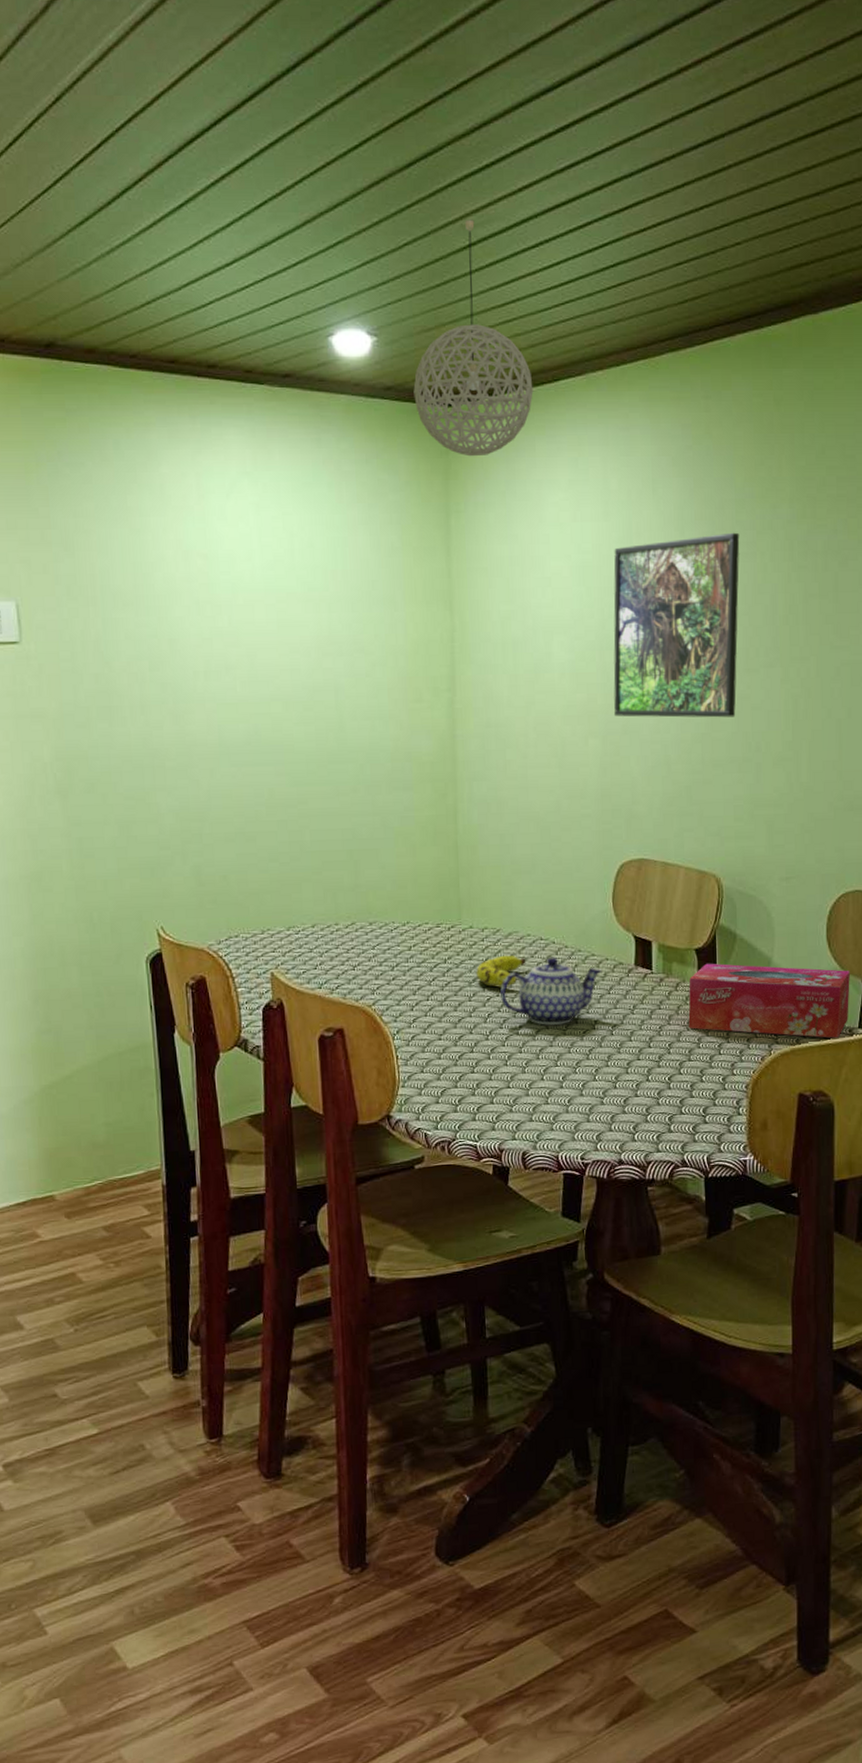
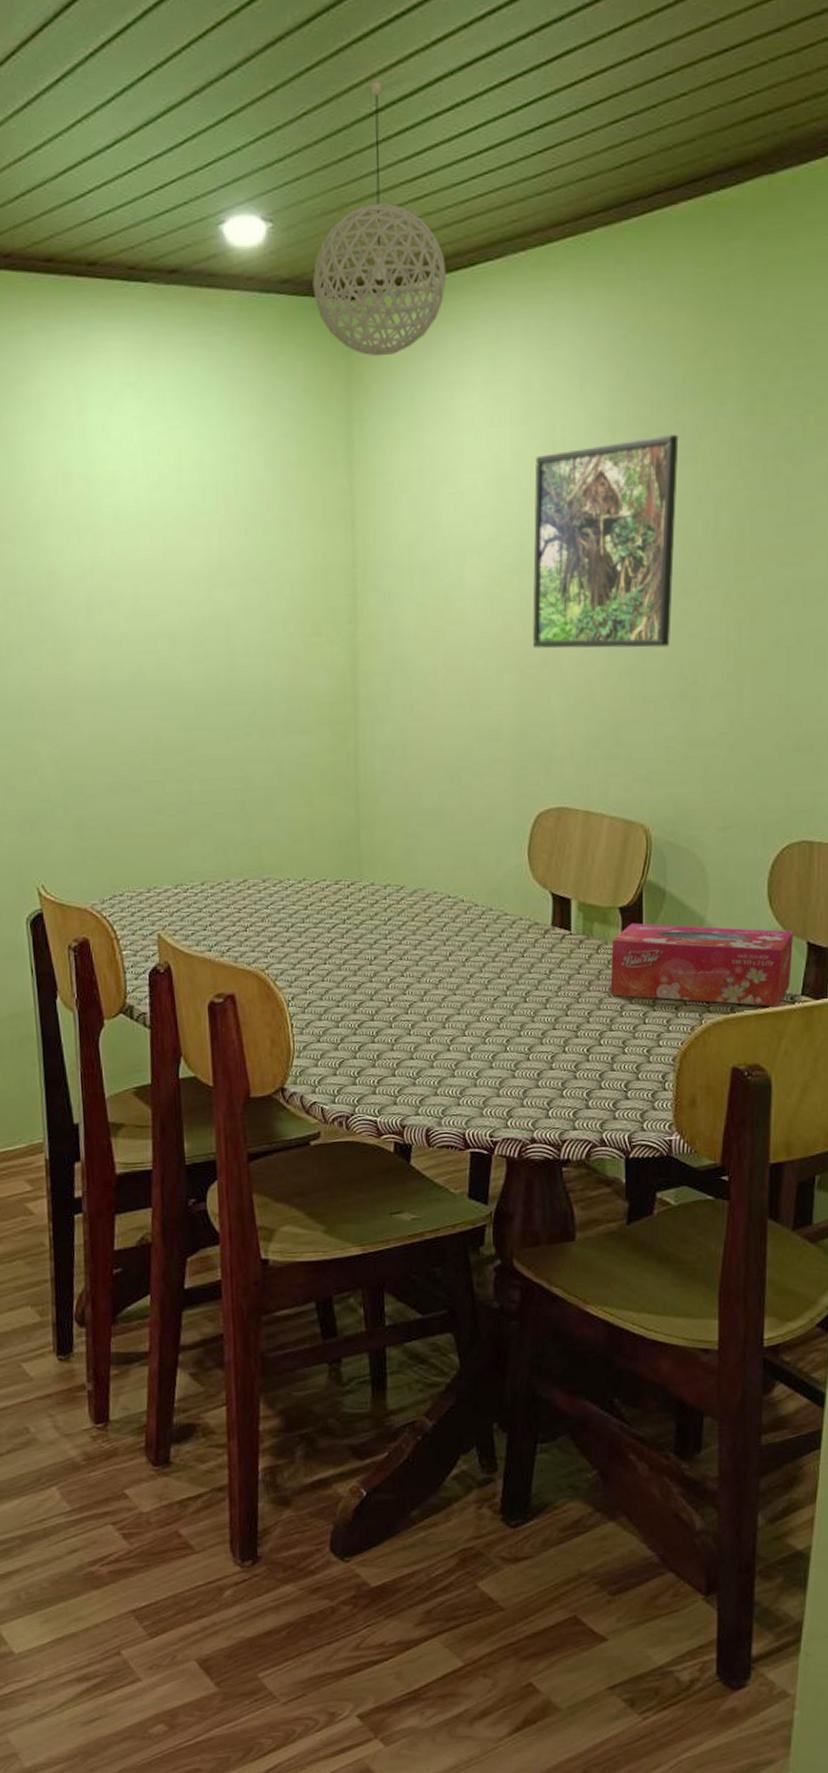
fruit: present [475,955,526,988] -> none [377,914,432,950]
teapot: present [500,957,602,1025] -> none [404,916,516,992]

